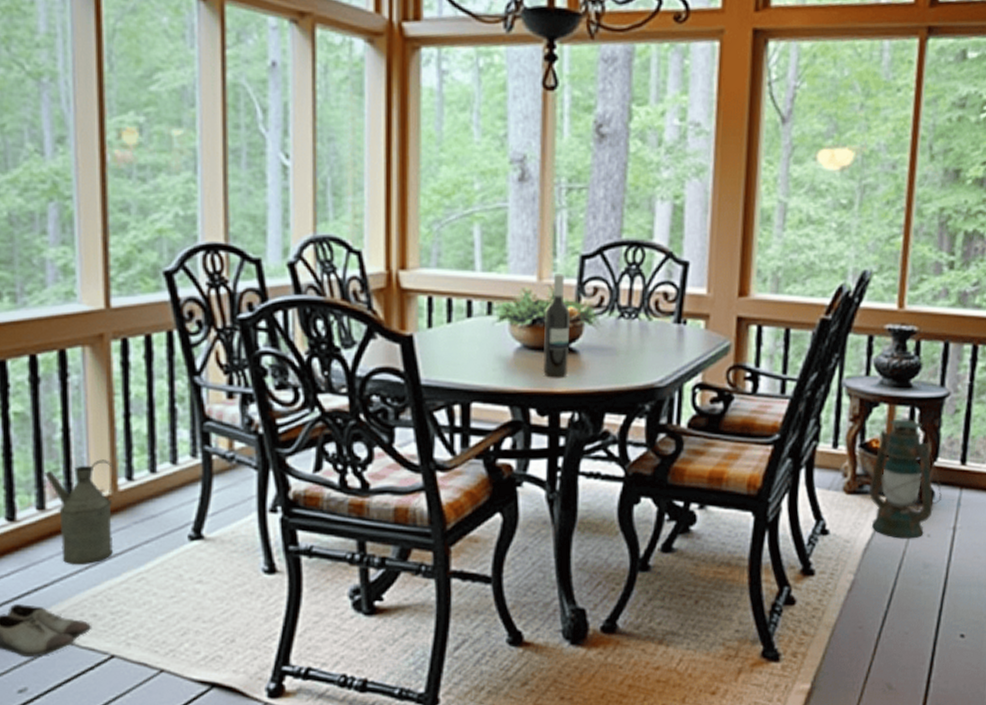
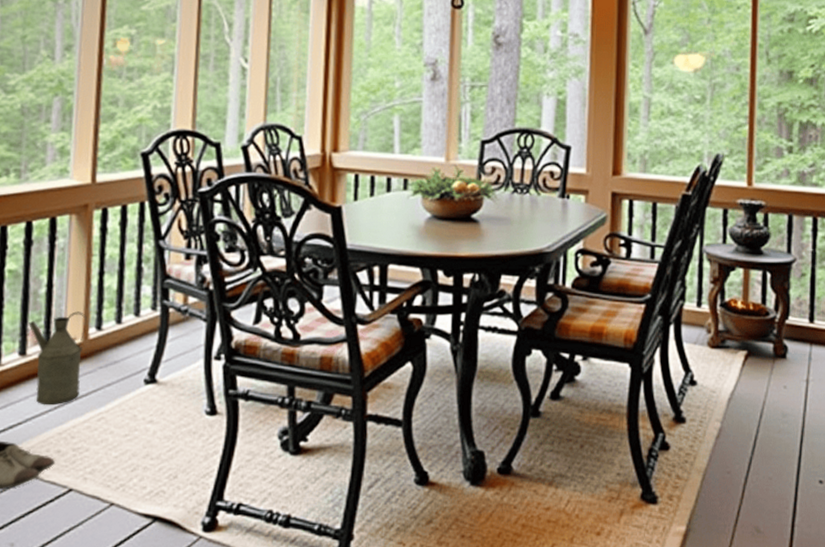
wine bottle: present [543,274,570,377] -> none [449,156,472,243]
lantern: present [868,419,942,539] -> none [730,281,794,390]

